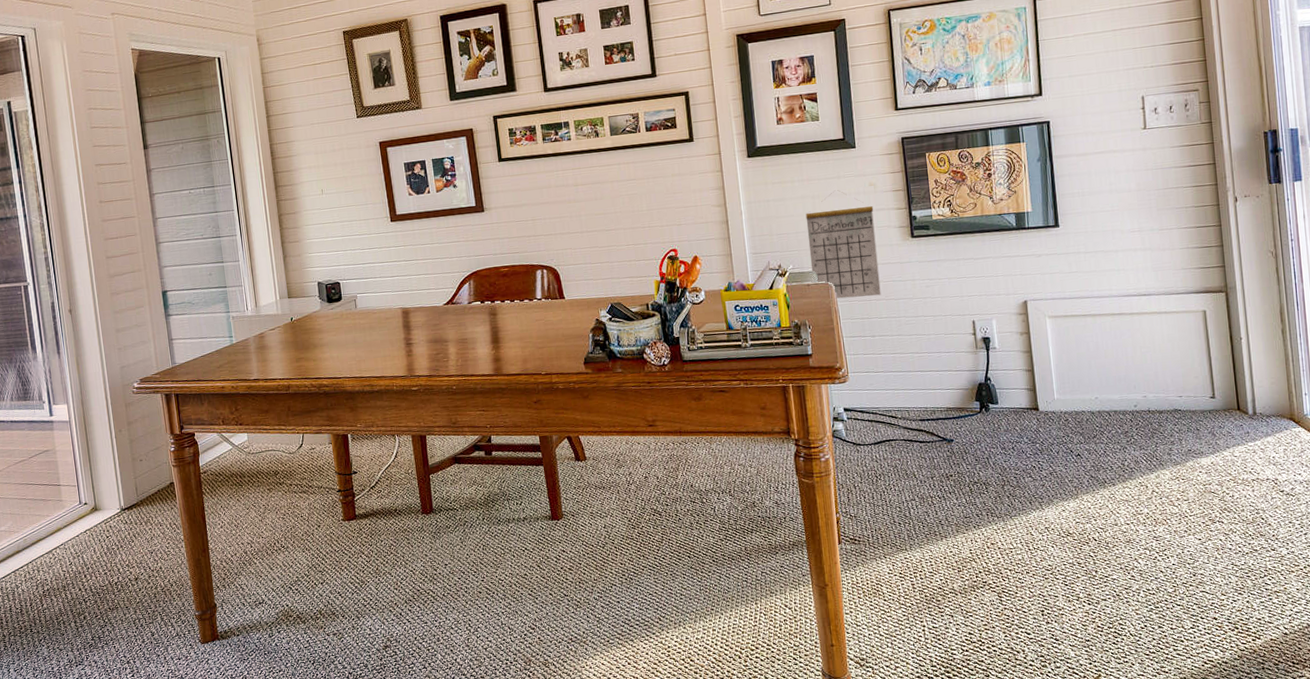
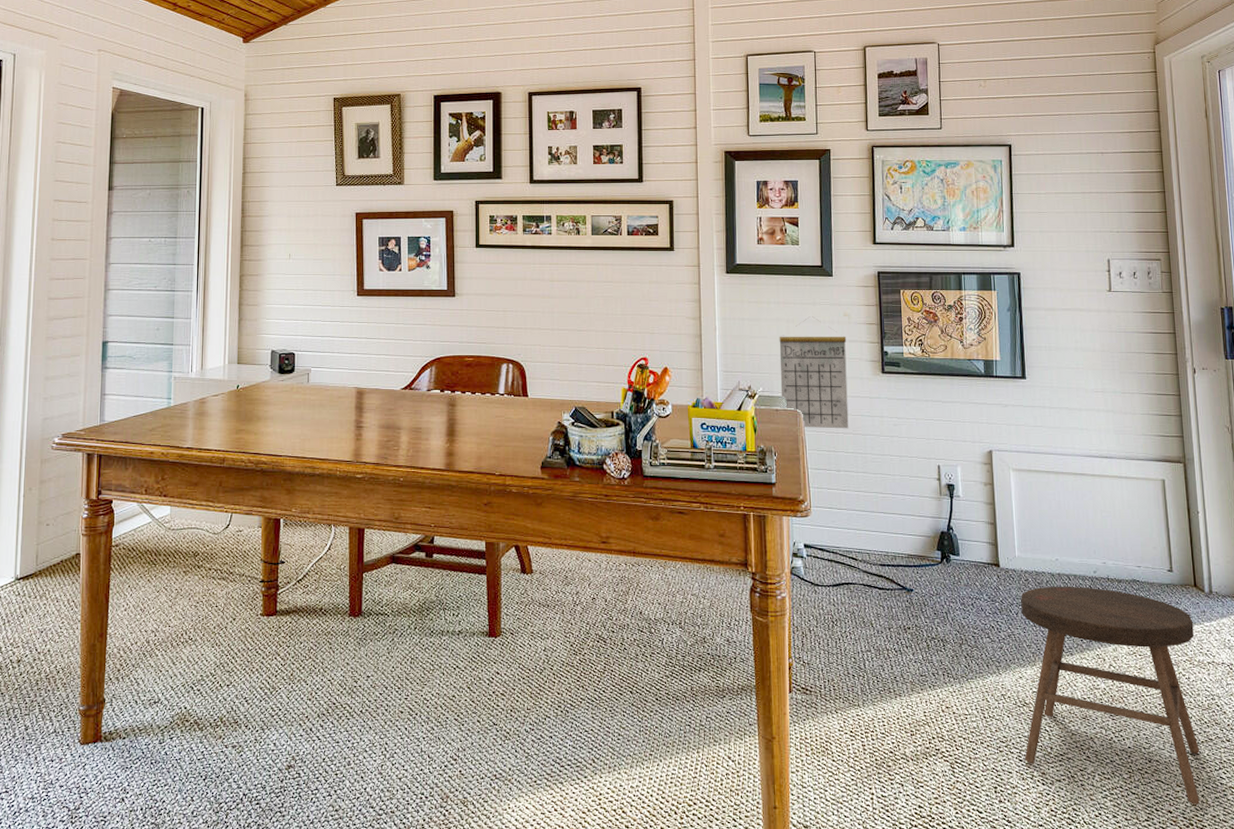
stool: none [1061,421,1245,610] -> present [1021,586,1200,805]

